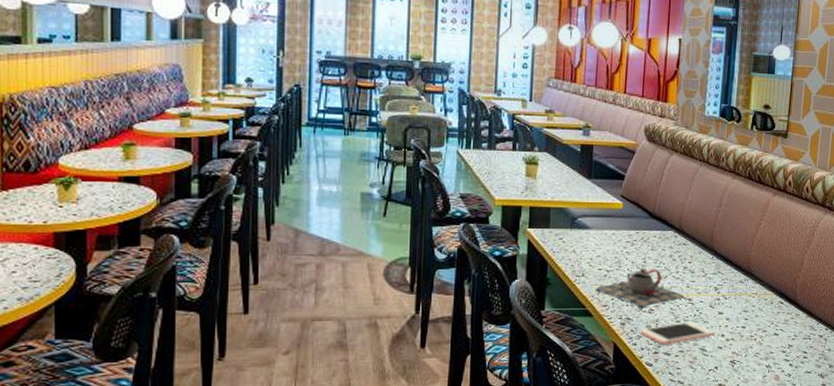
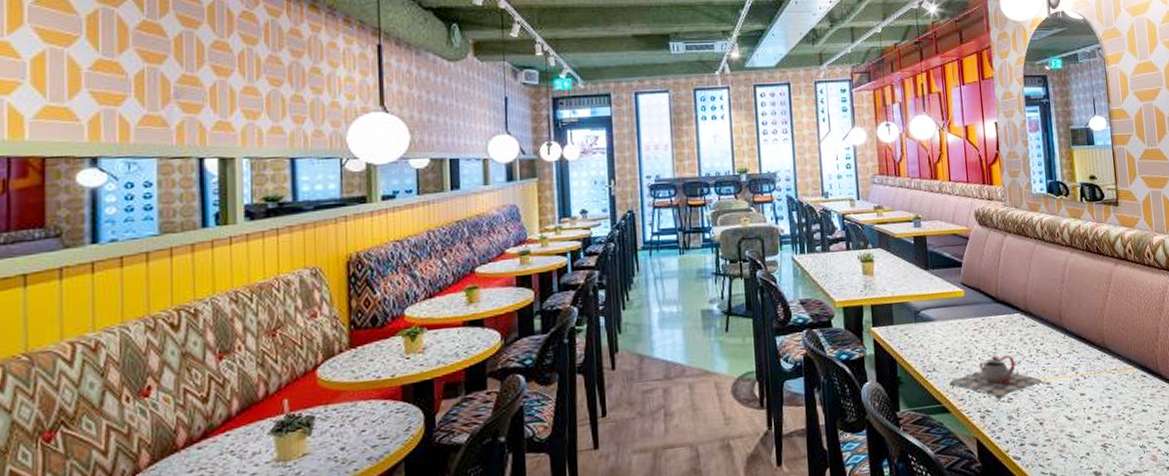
cell phone: present [640,321,716,345] -> none [1002,406,1081,435]

